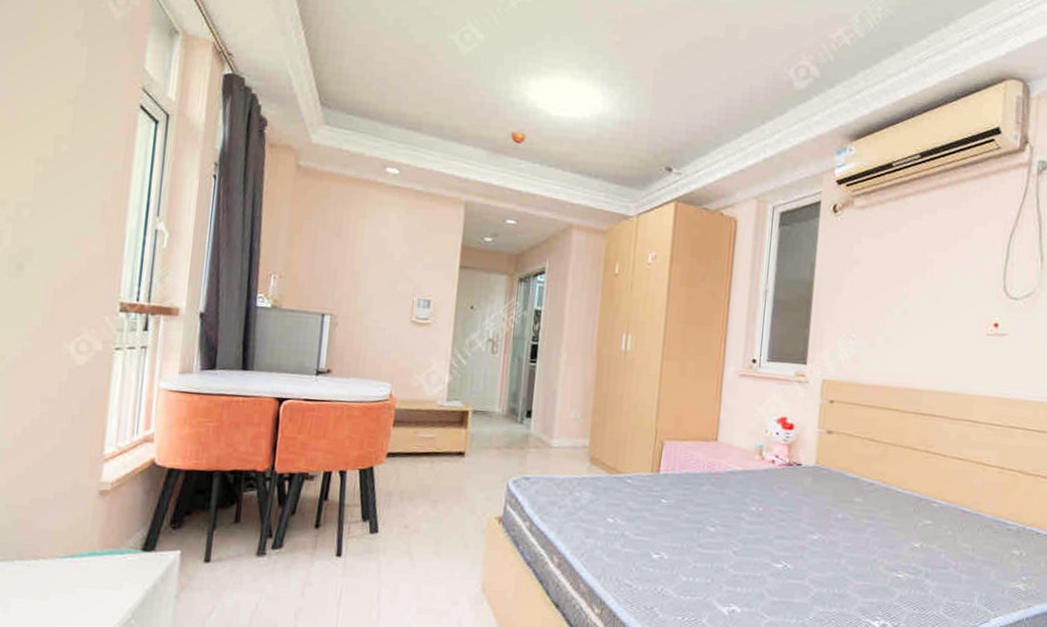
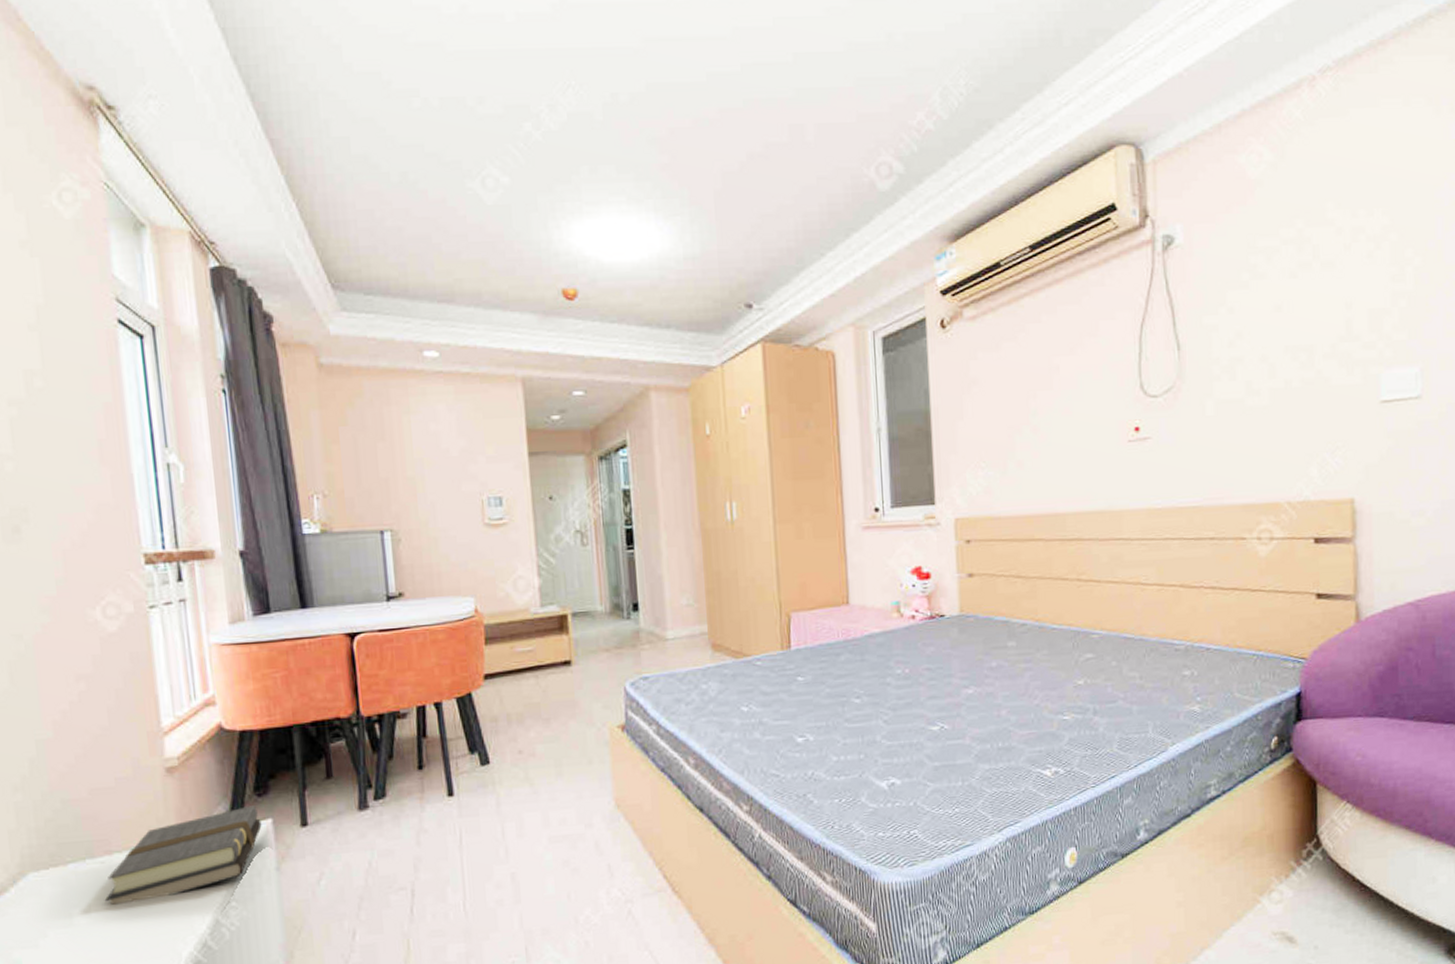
book: none [23,536,171,606] -> present [104,805,262,905]

